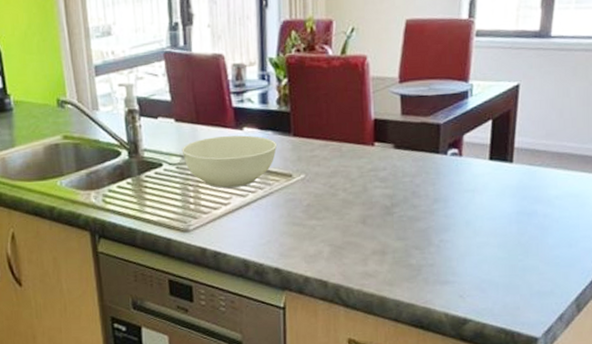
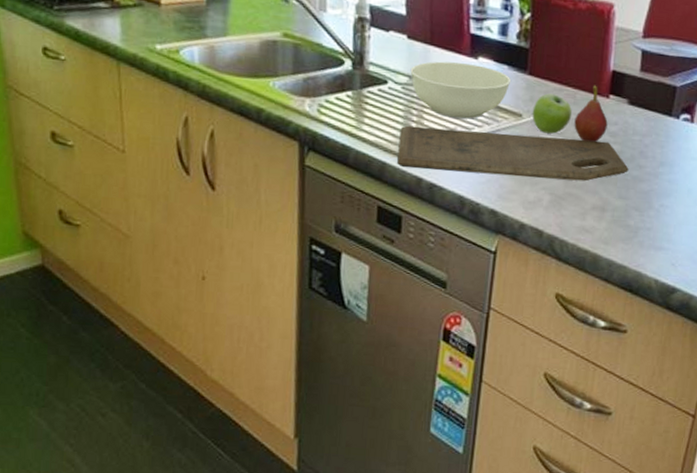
cutting board: none [179,187,404,241] -> present [397,125,629,182]
fruit: none [301,150,341,189] -> present [532,93,573,134]
fruit: none [343,135,377,190] -> present [574,85,608,142]

